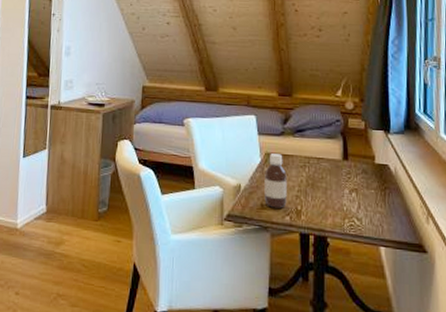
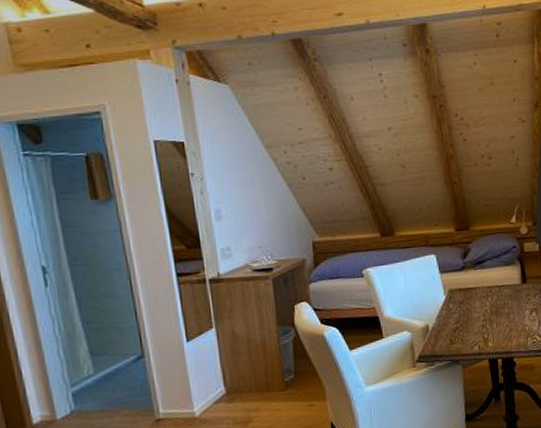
bottle: present [264,153,287,208] -> none [450,288,474,341]

